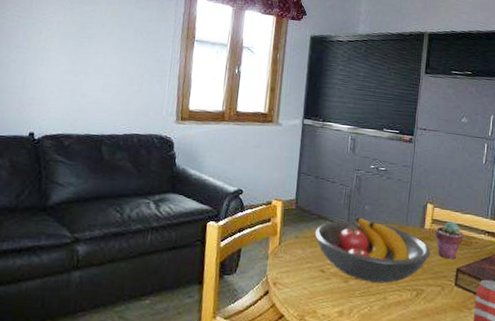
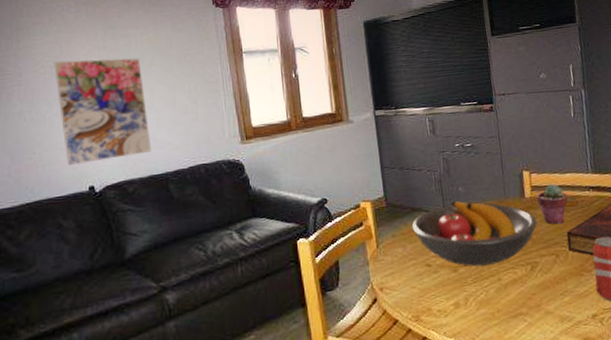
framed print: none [14,12,101,113] -> present [54,58,152,165]

